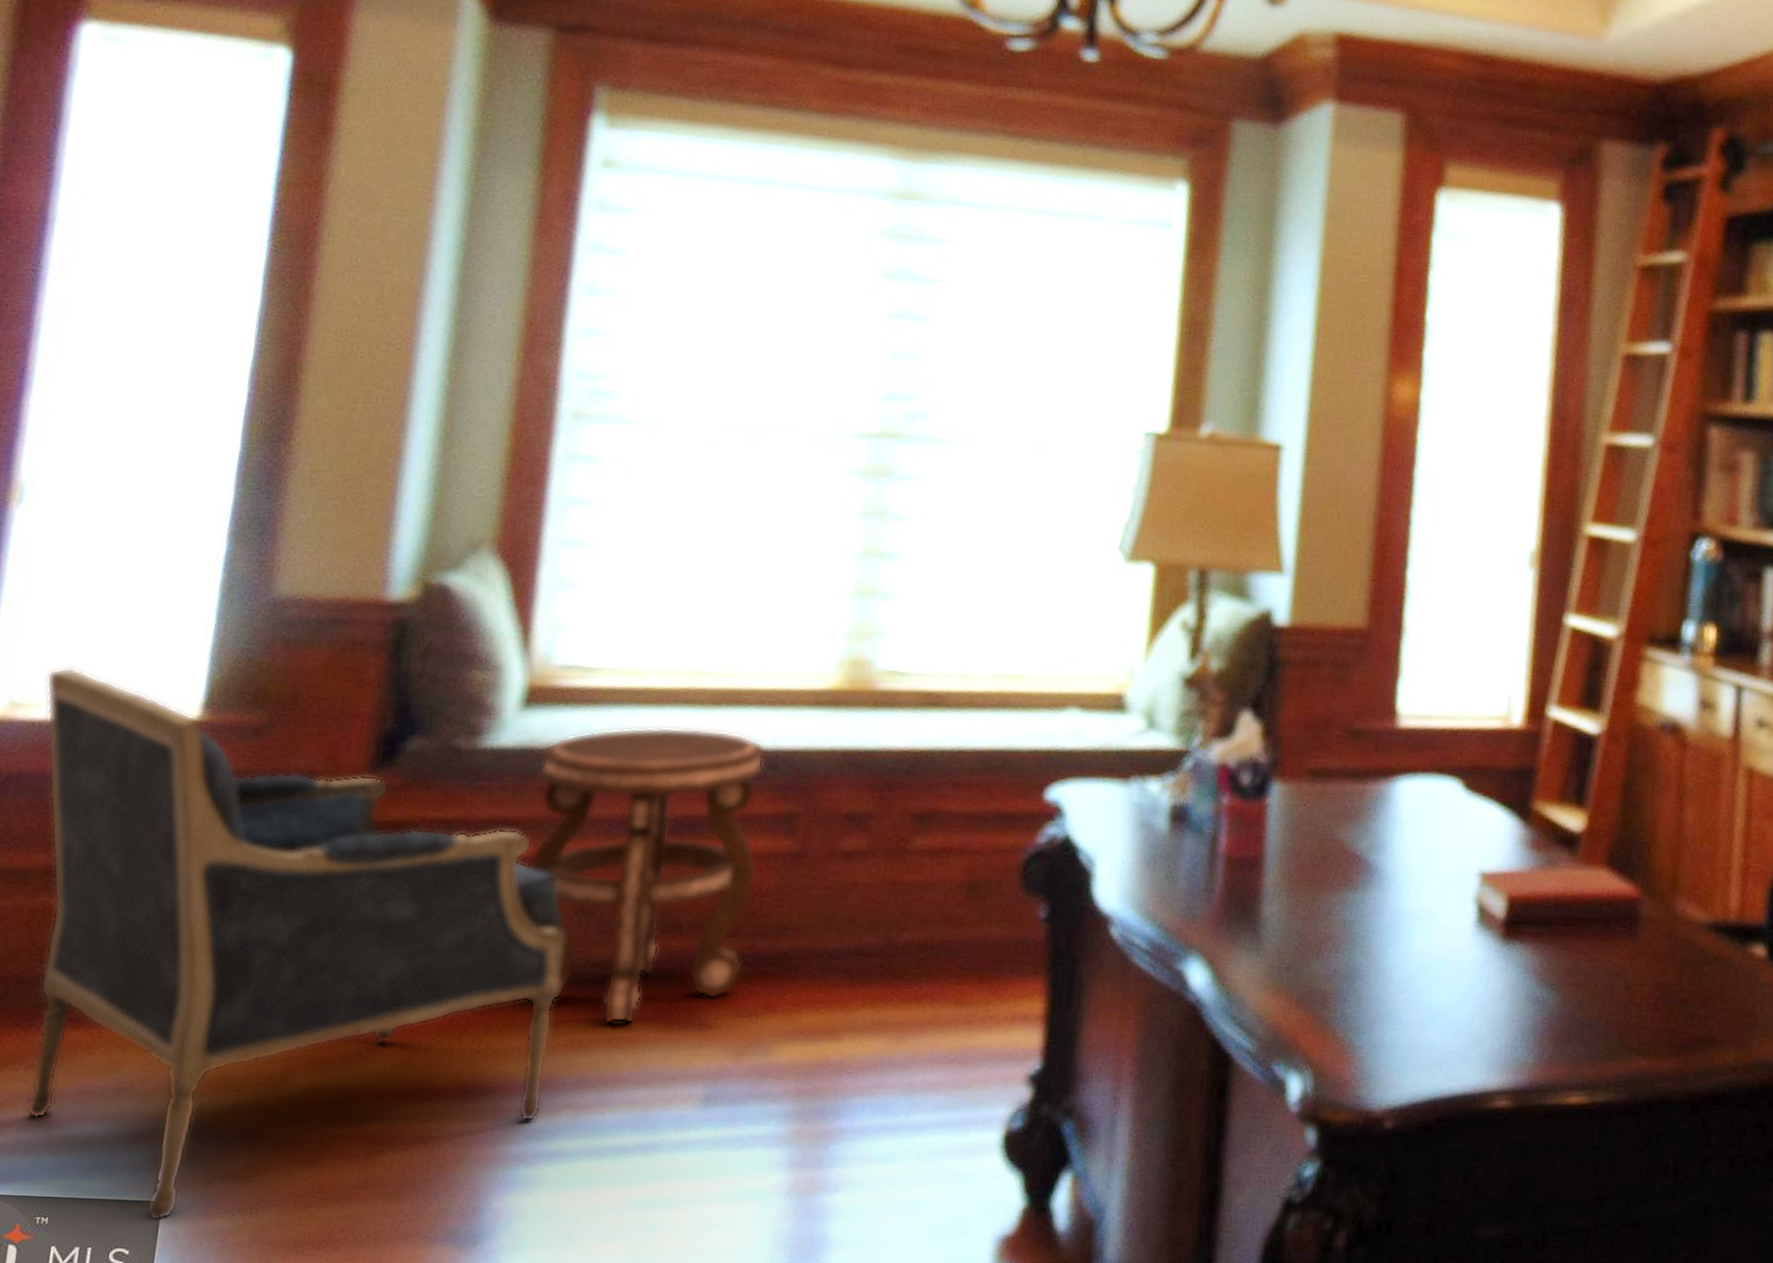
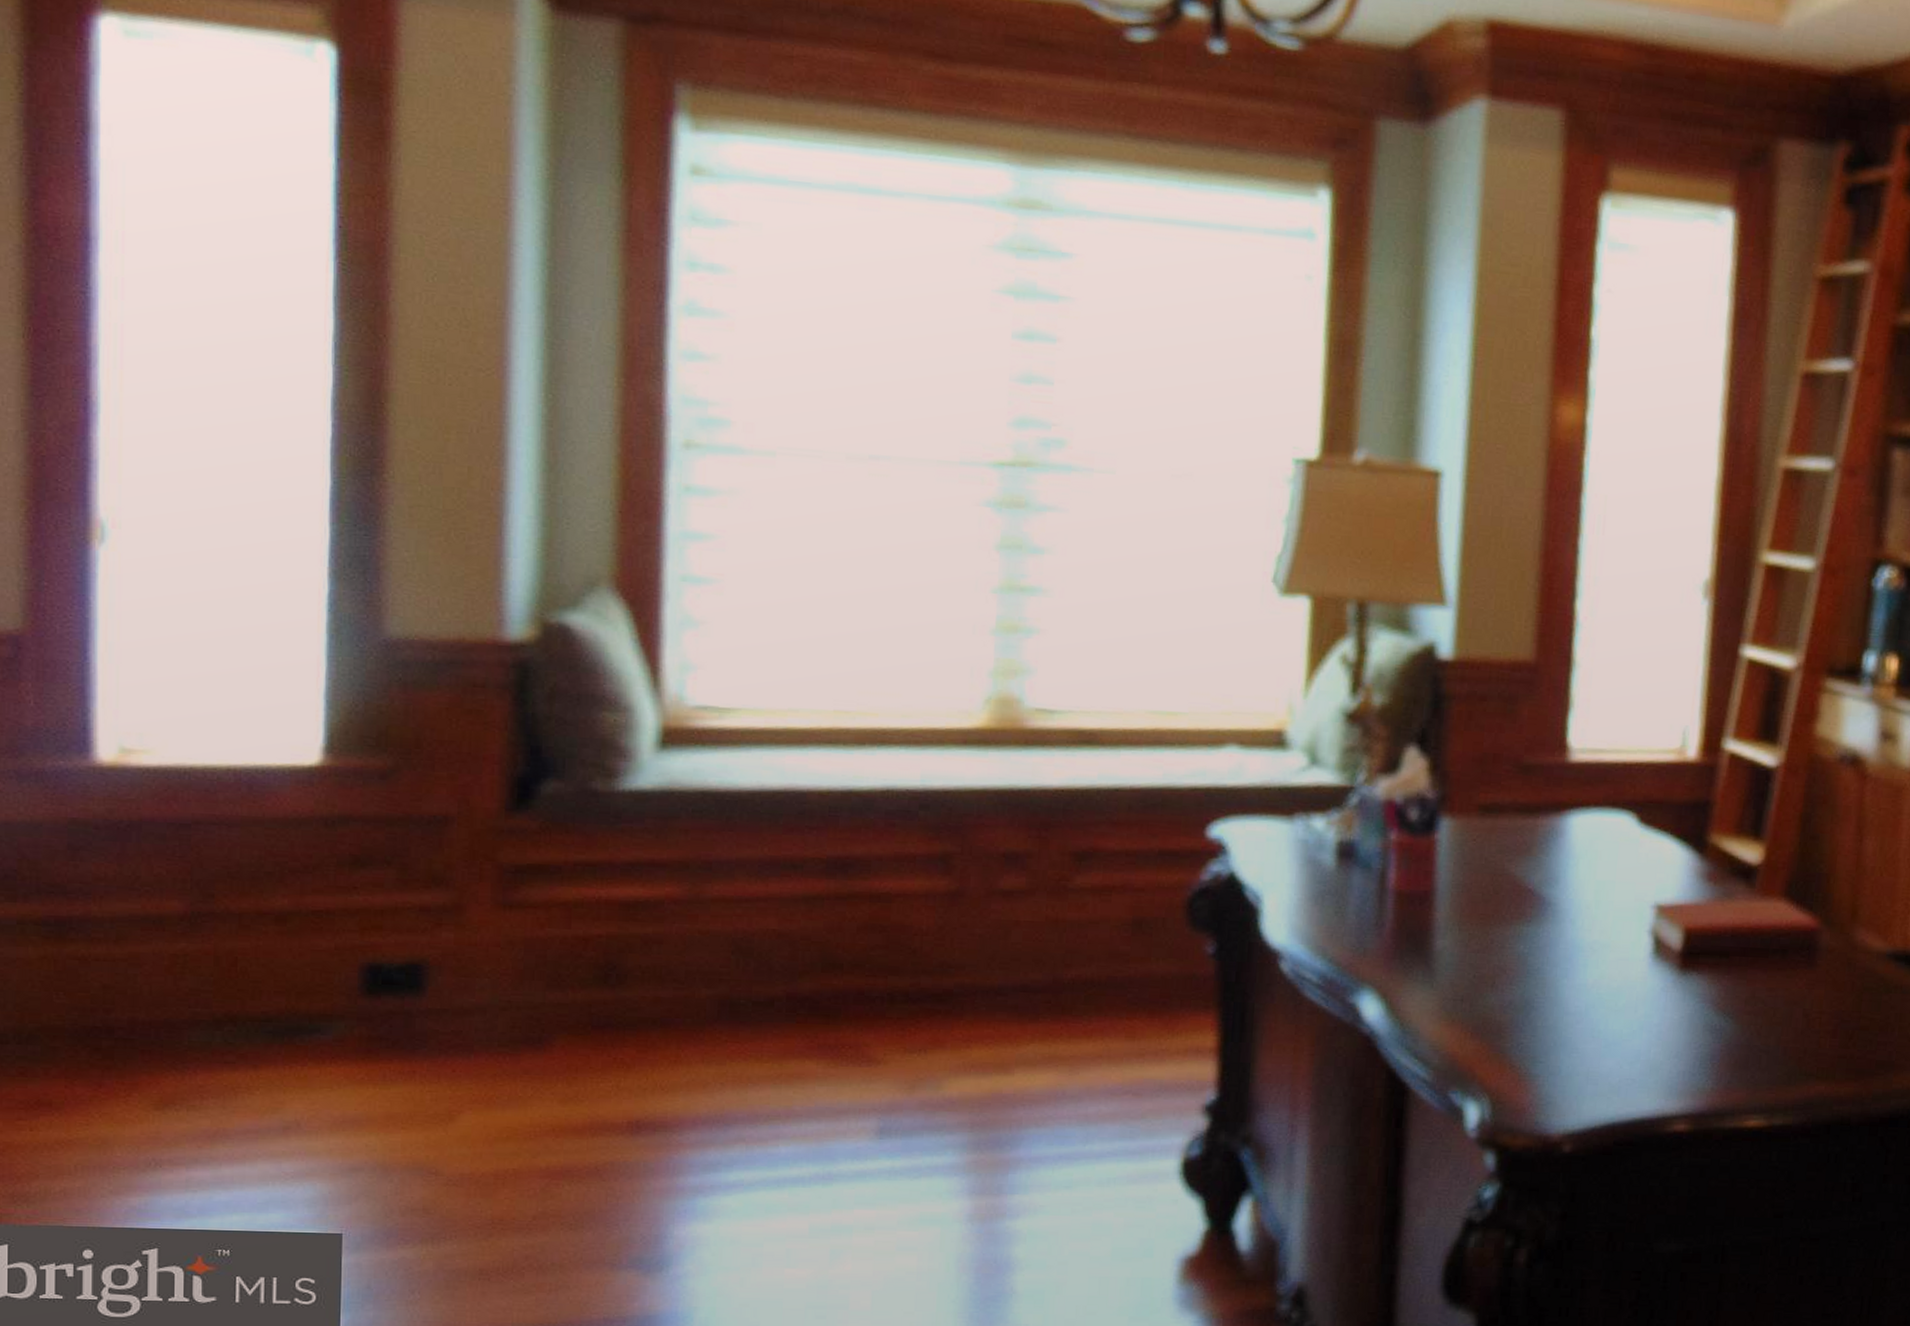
armchair: present [25,666,565,1222] -> none [156,711,723,1253]
side table: present [523,726,766,1025] -> none [678,767,915,1062]

